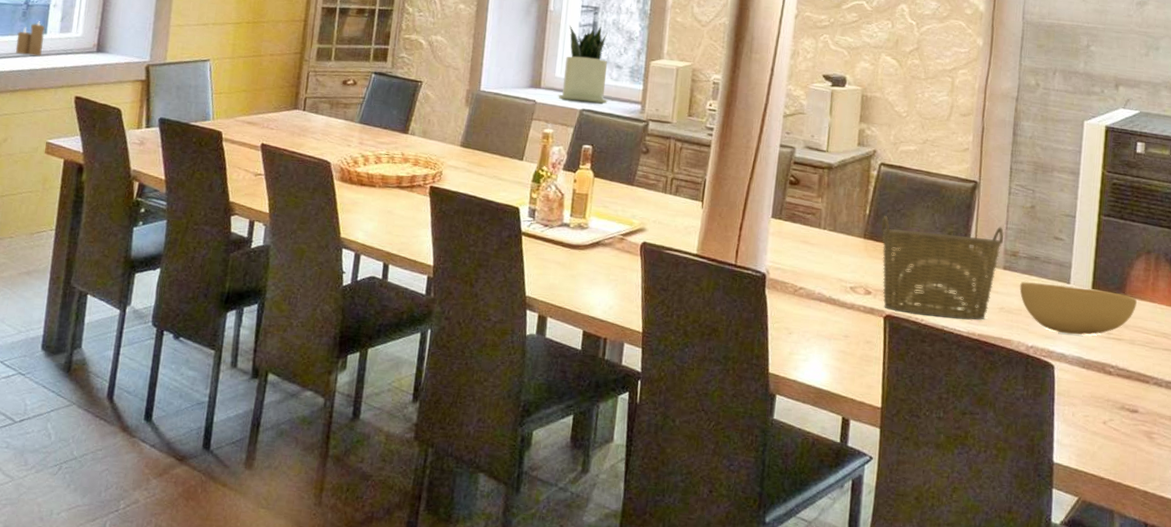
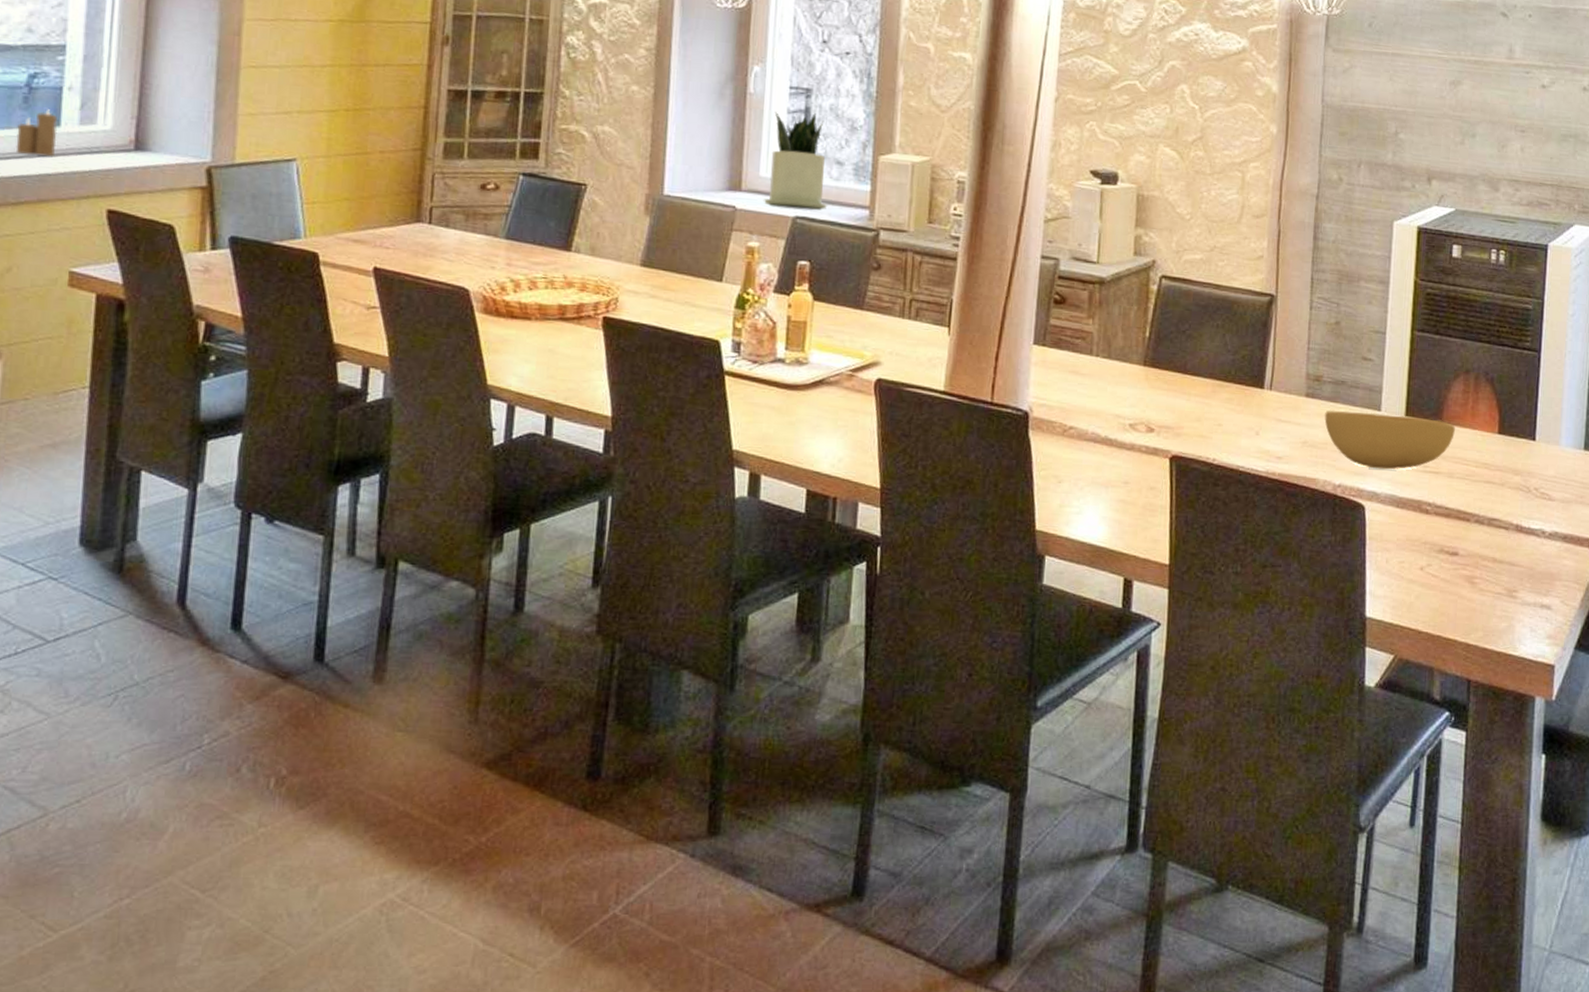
basket: present [881,216,1004,320] -> none [1164,338,1306,457]

